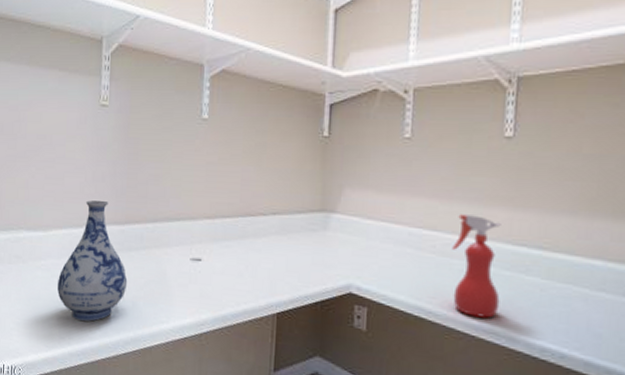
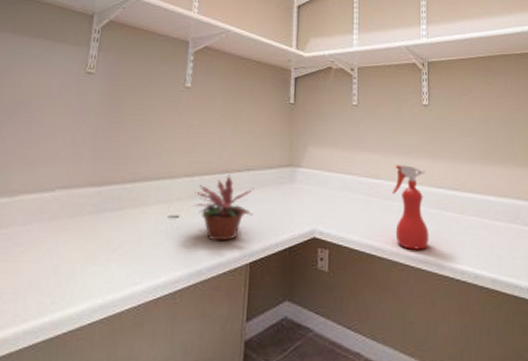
vase: present [57,200,128,322] -> none [17,163,101,292]
potted plant: none [216,218,281,289] -> present [194,174,254,242]

